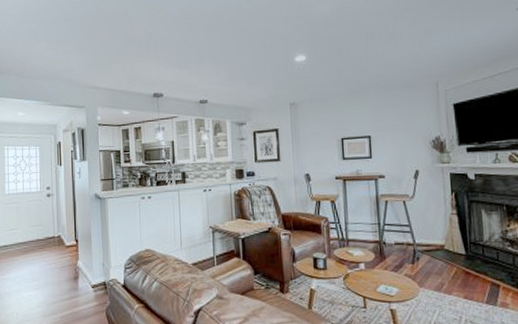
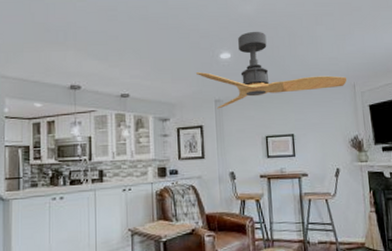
ceiling fan: none [271,31,430,112] -> present [196,31,347,109]

